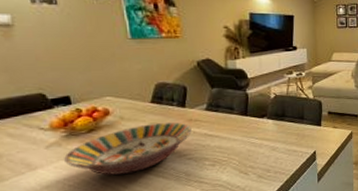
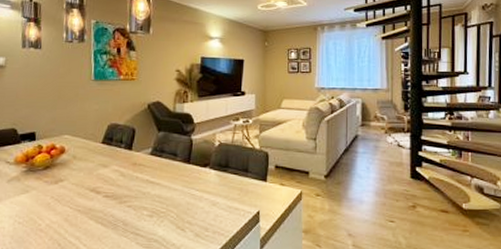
serving bowl: present [64,122,192,175] -> none [20,165,135,216]

